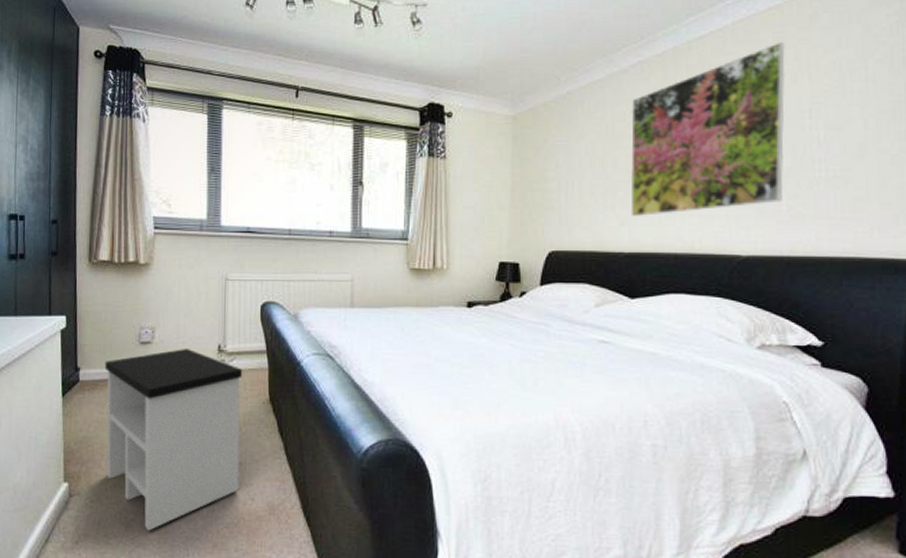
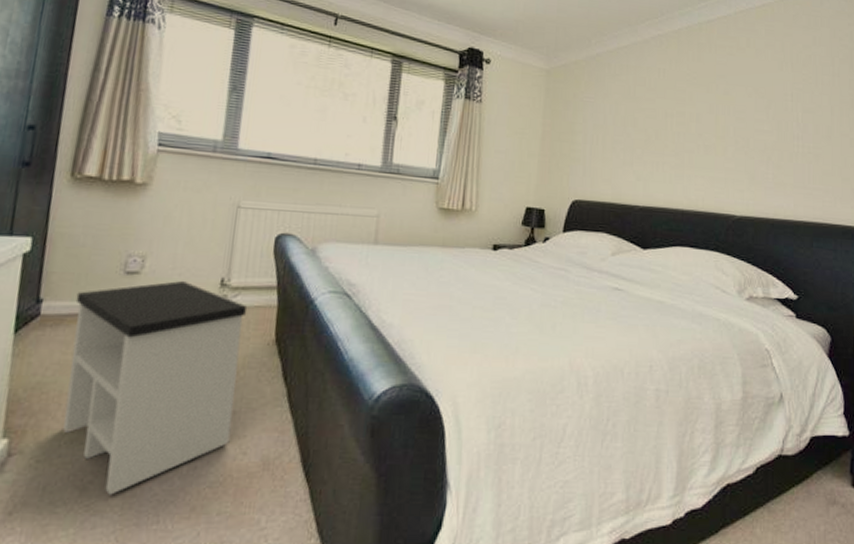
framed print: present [630,42,786,216] -> none [646,34,774,174]

